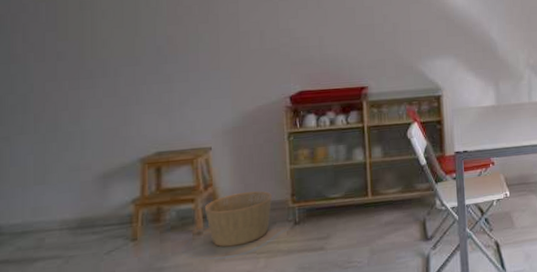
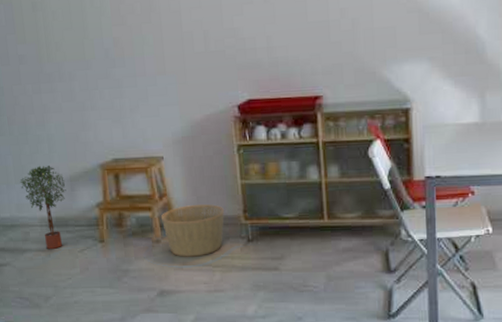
potted tree: none [39,163,97,255] -> present [19,165,67,249]

